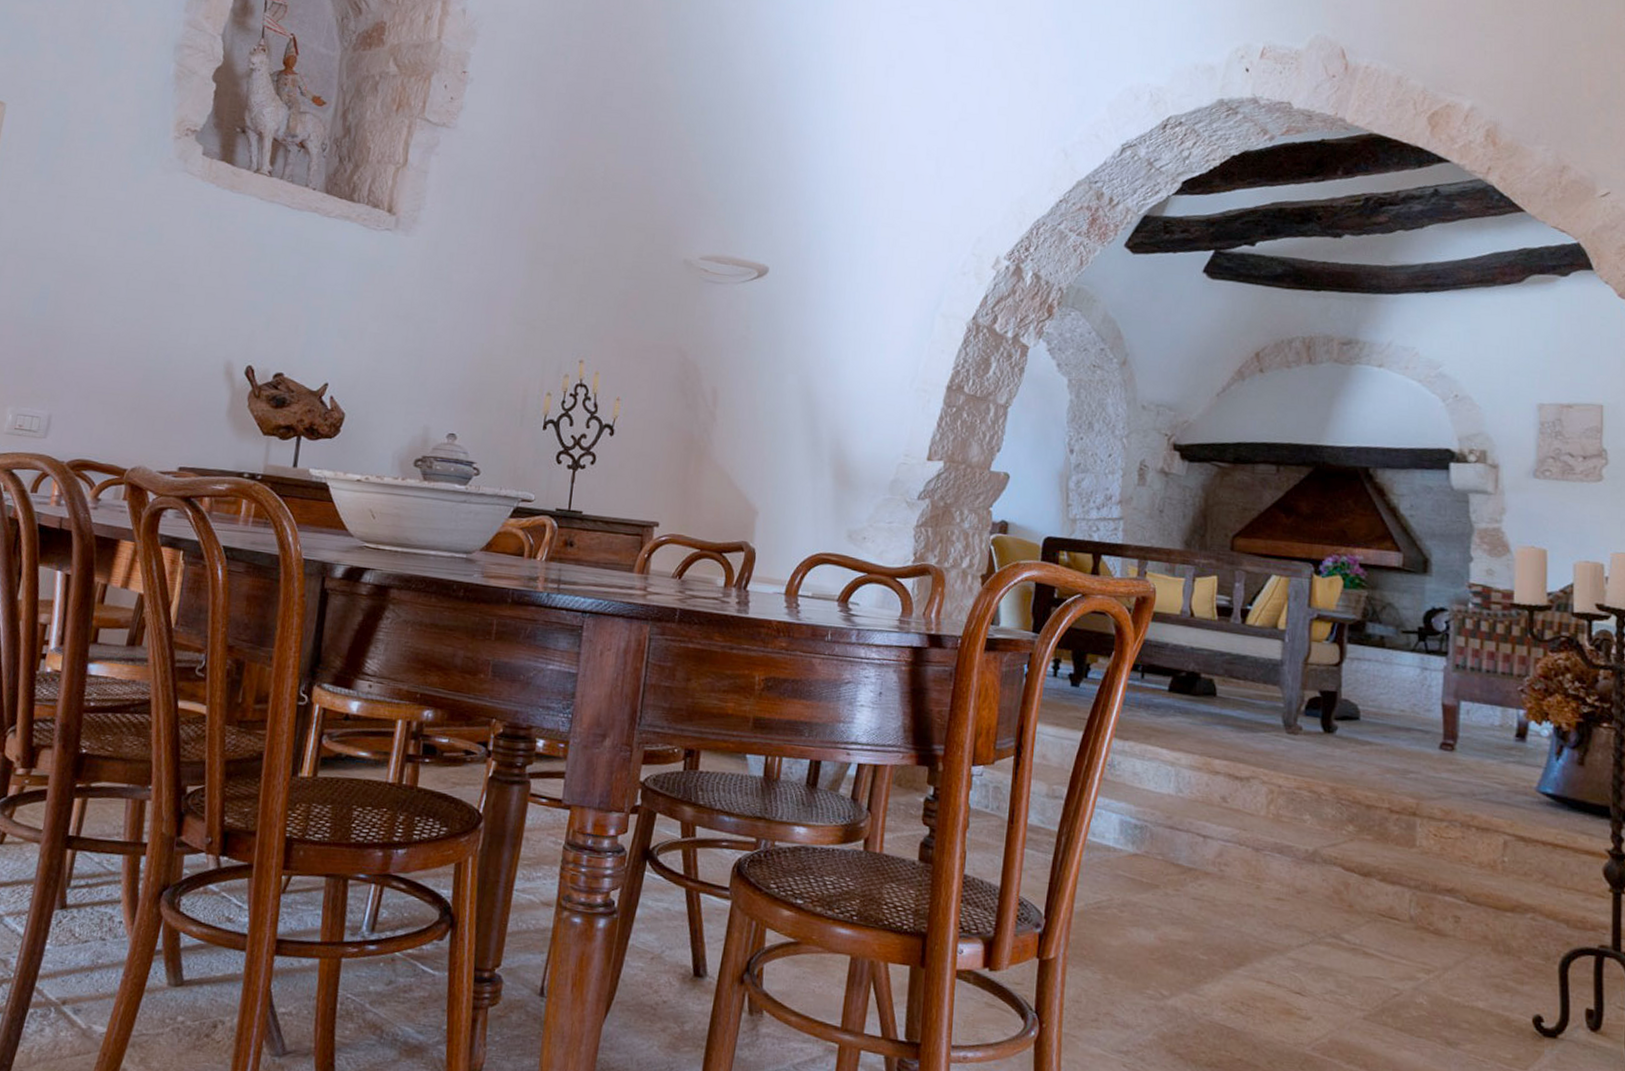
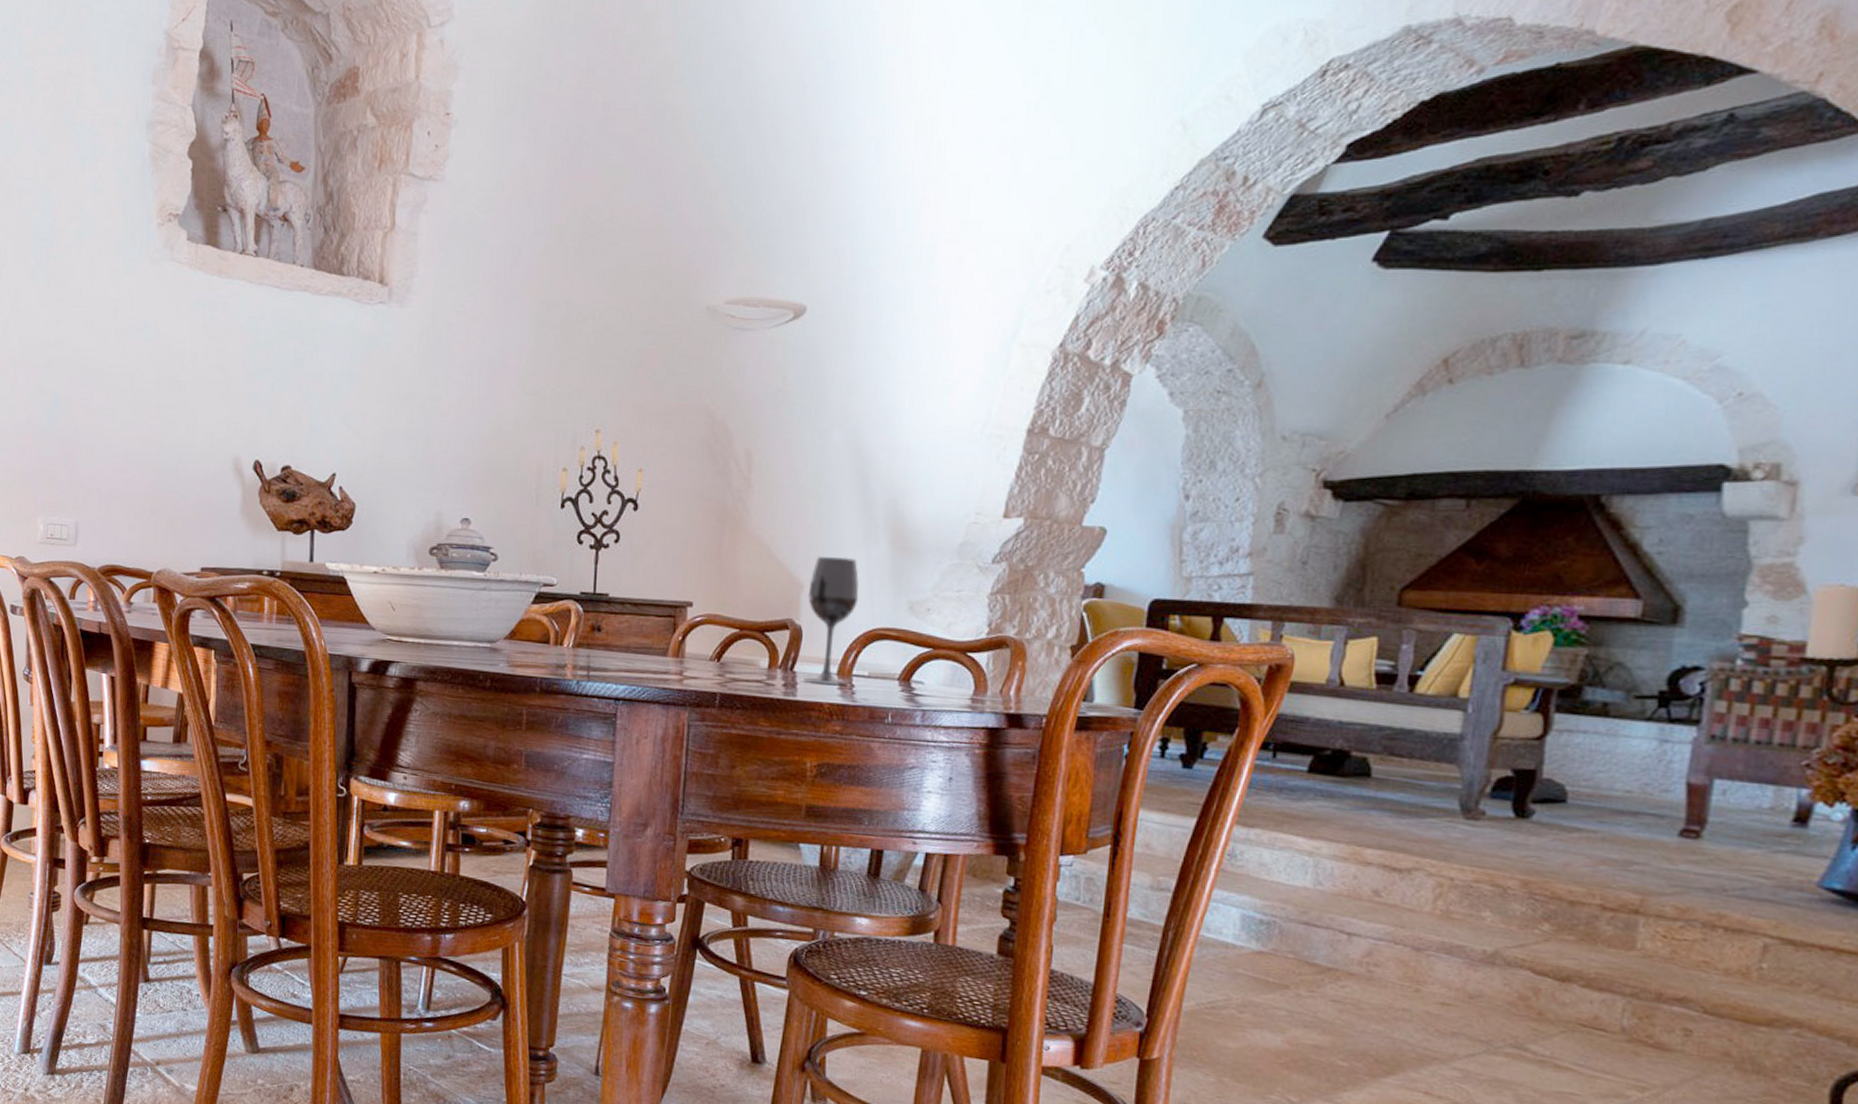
wine glass: none [754,486,806,605] -> present [802,557,860,685]

